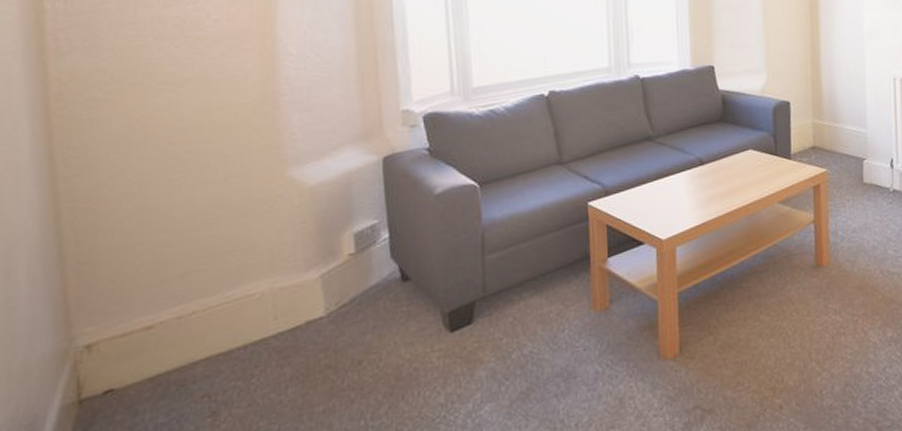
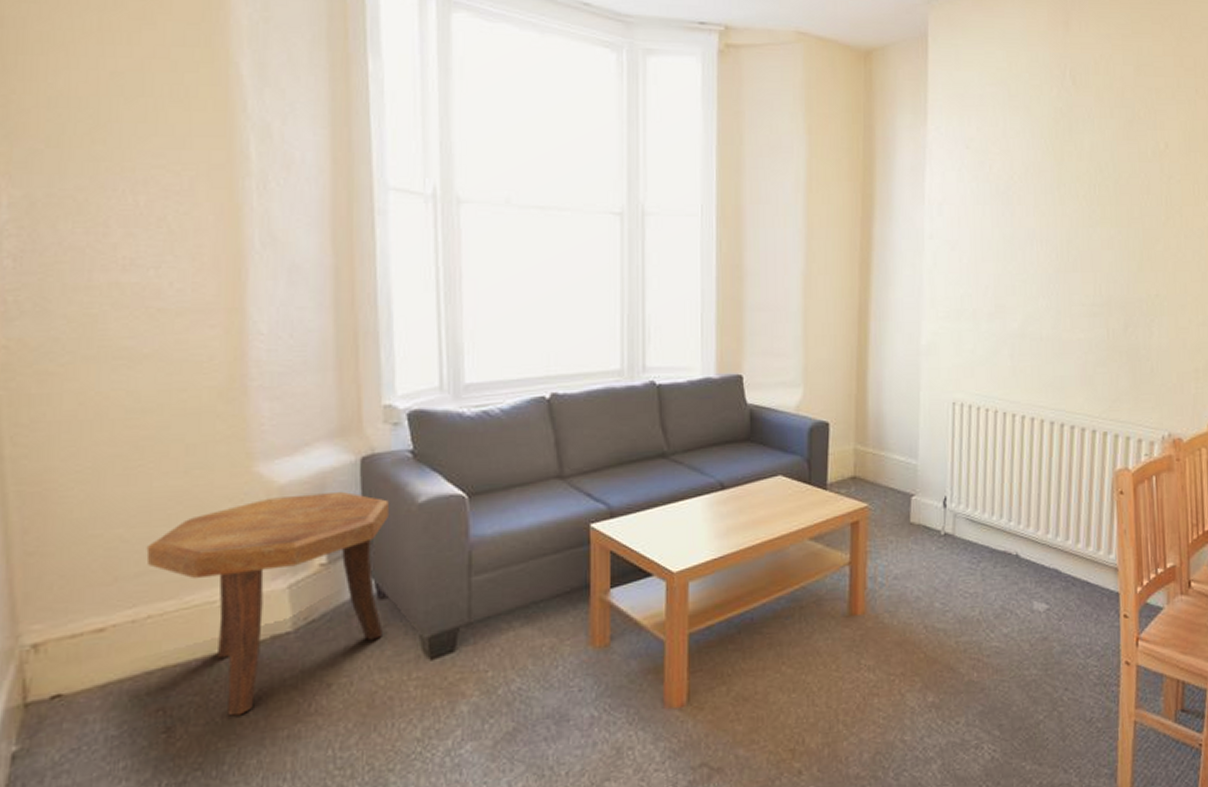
side table: none [190,188,410,397] -> present [146,491,390,716]

